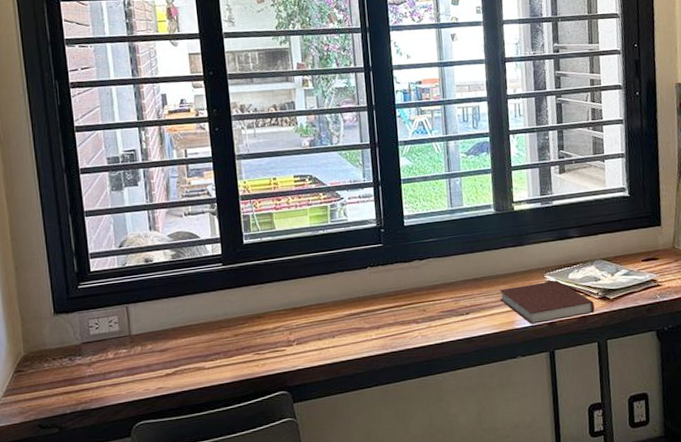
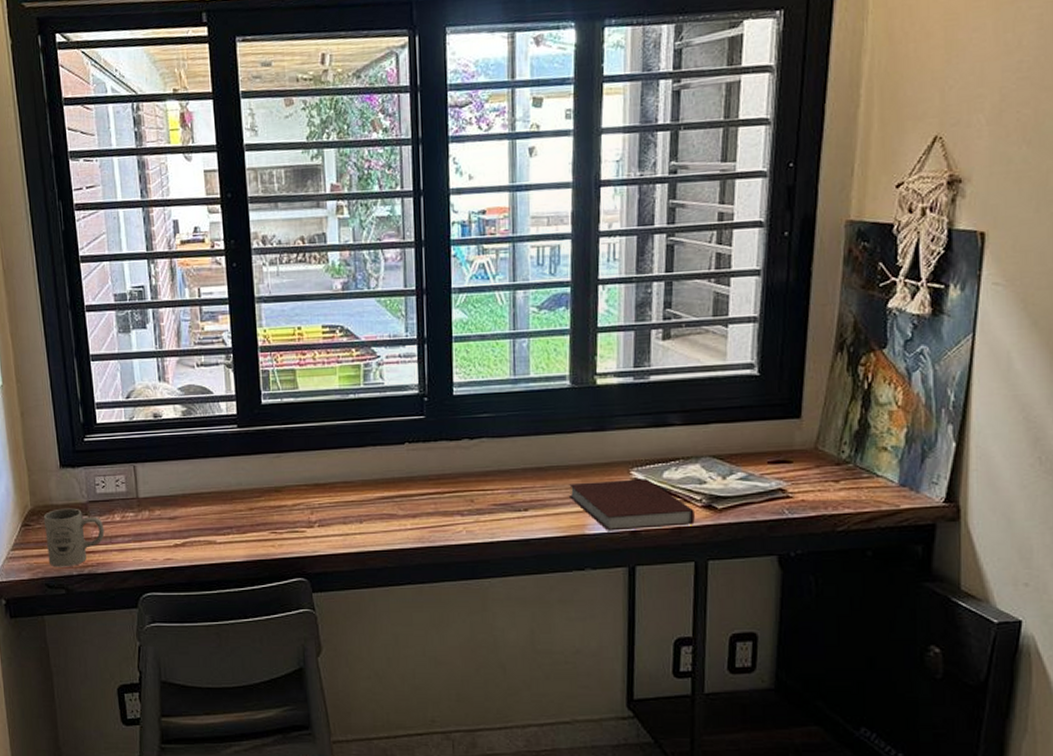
mug: none [36,350,98,408] -> present [43,508,105,567]

